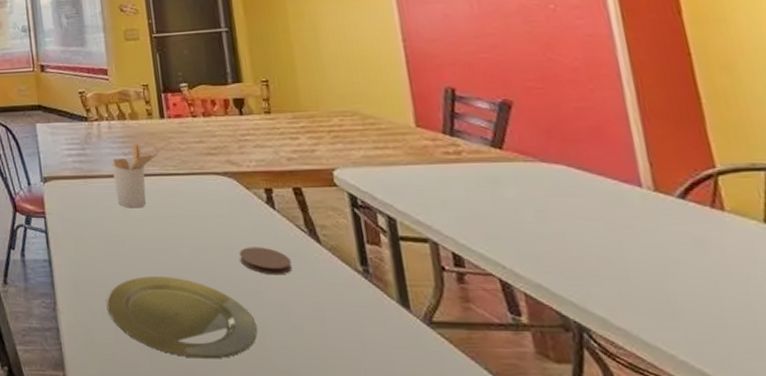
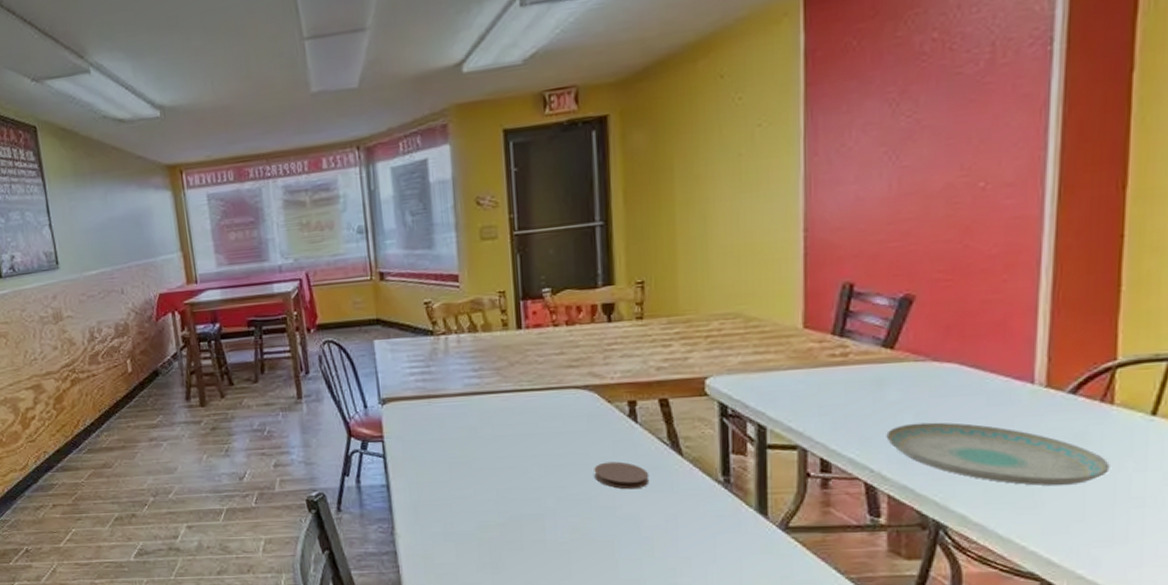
plate: present [106,276,257,359] -> none [448,496,606,574]
utensil holder: present [111,143,158,209] -> none [459,357,513,428]
plate: none [511,221,739,292] -> present [886,422,1110,486]

